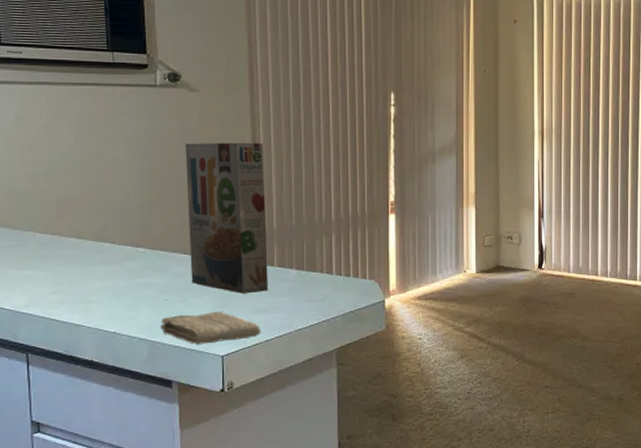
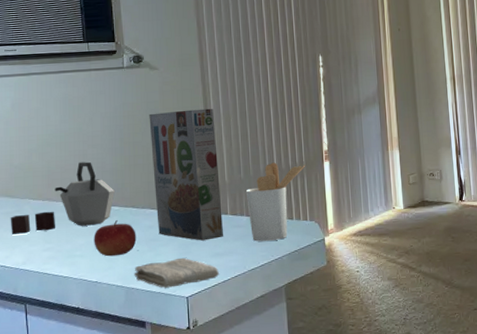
kettle: none [10,193,140,272] -> present [10,161,115,235]
fruit: none [113,264,165,305] -> present [94,220,137,257]
utensil holder: none [296,211,368,299] -> present [245,162,306,242]

